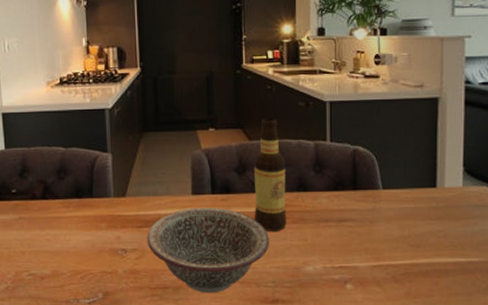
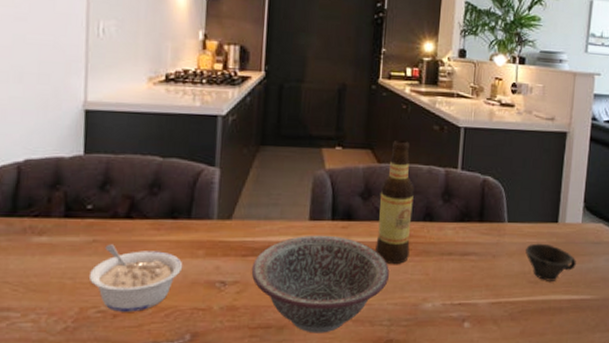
legume: none [19,220,91,275] -> present [88,244,183,312]
cup: none [404,208,460,246] -> present [525,243,576,283]

